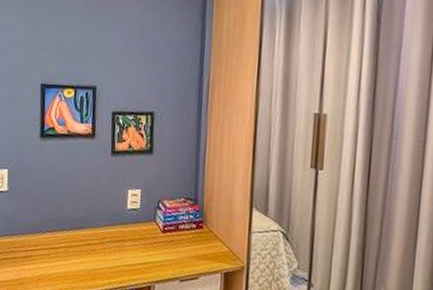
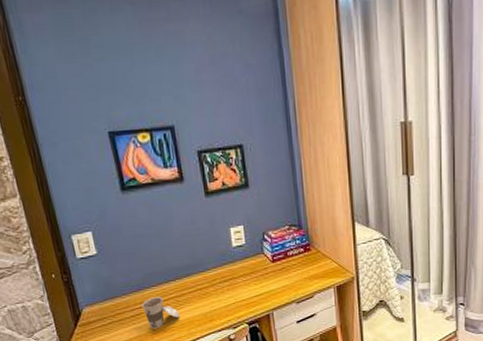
cup: none [34,242,66,275] -> present [142,297,180,330]

